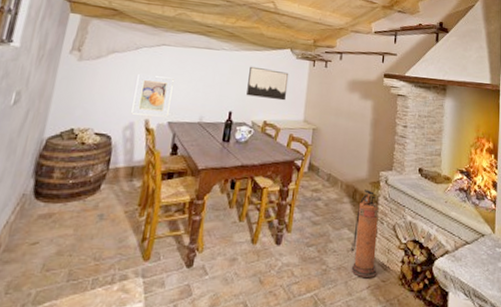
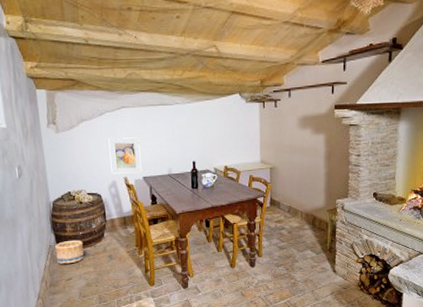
basket: none [26,189,70,222] -> present [54,240,84,264]
wall art: present [246,66,289,101] -> none [204,116,242,146]
fire extinguisher: present [351,189,379,277] -> none [315,216,339,286]

